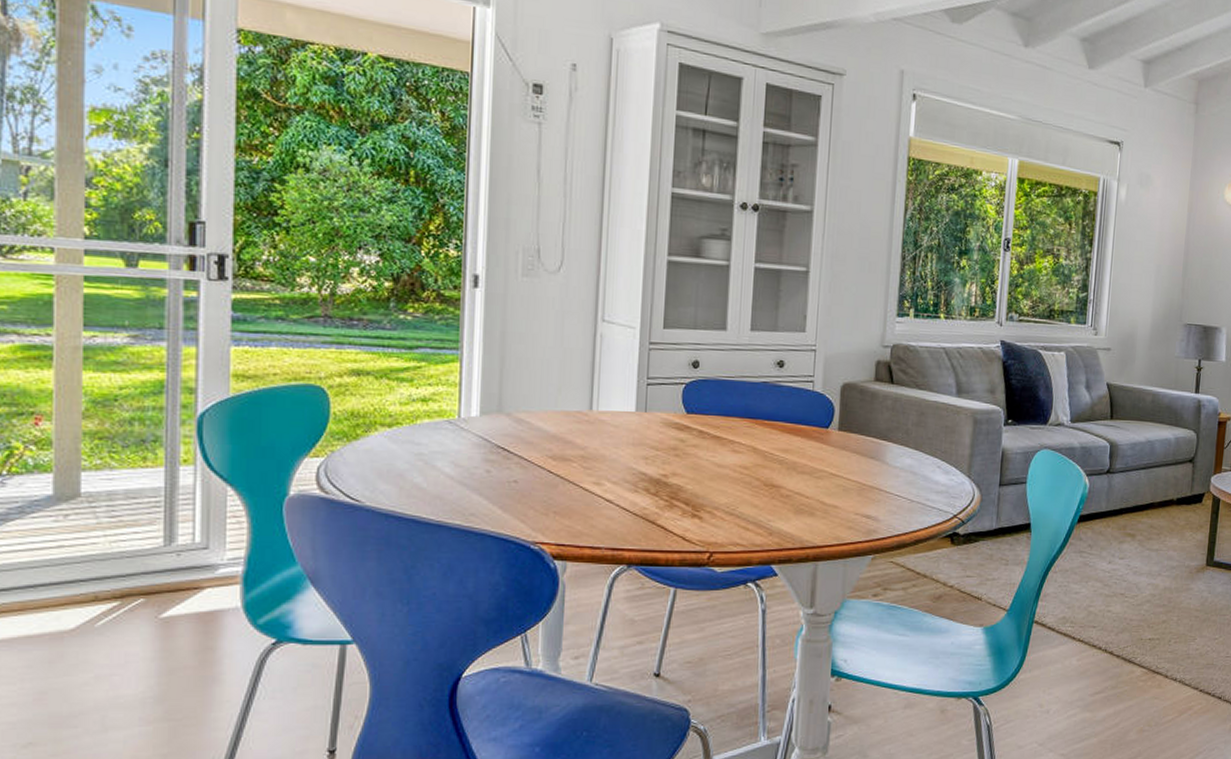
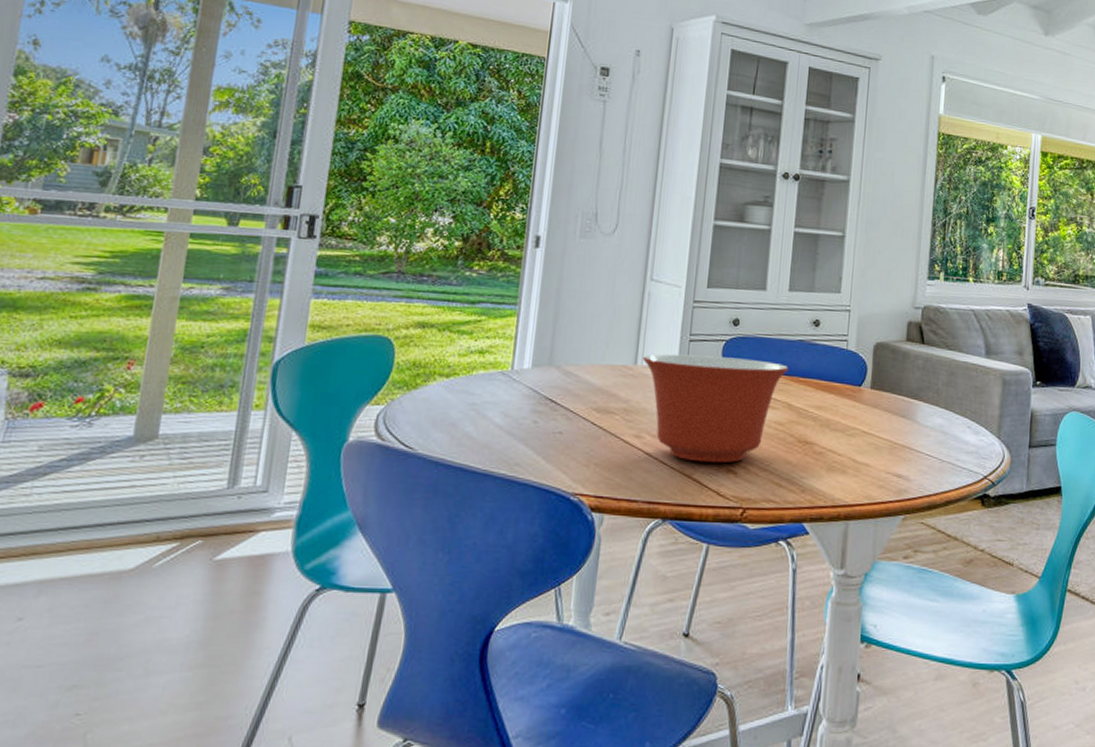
mixing bowl: none [597,398,753,509] -> present [642,354,789,463]

